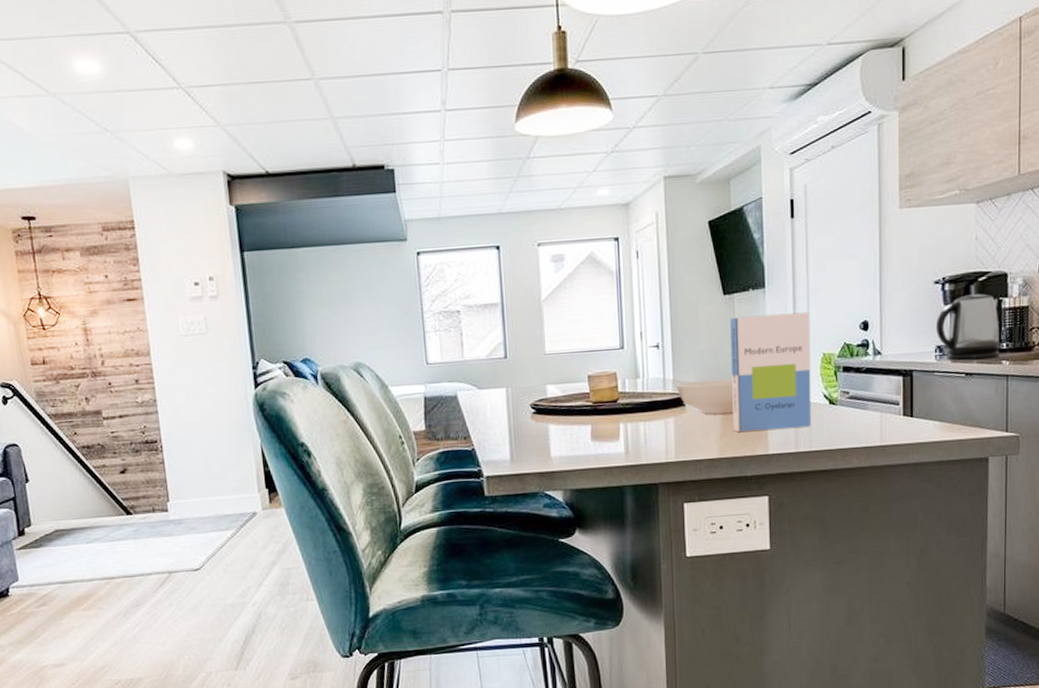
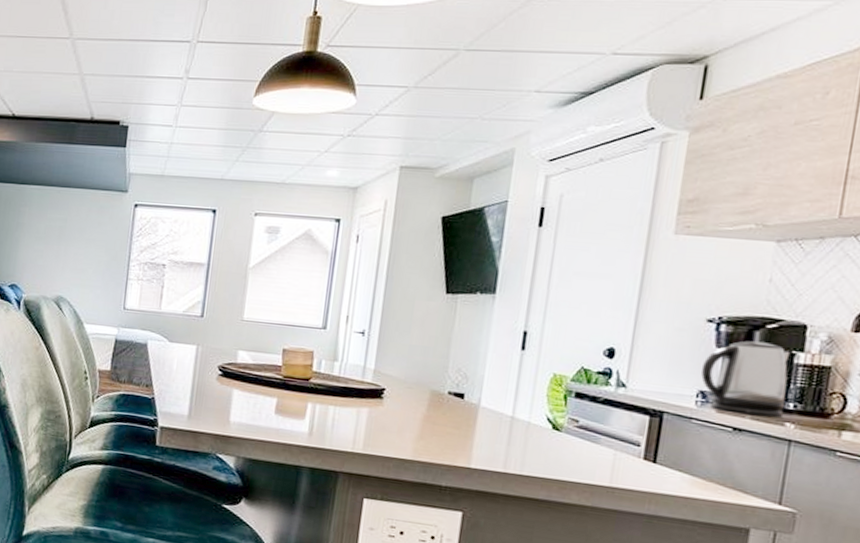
bowl: present [675,379,734,415] -> none [376,374,443,417]
book: present [730,312,812,433] -> none [433,318,545,448]

